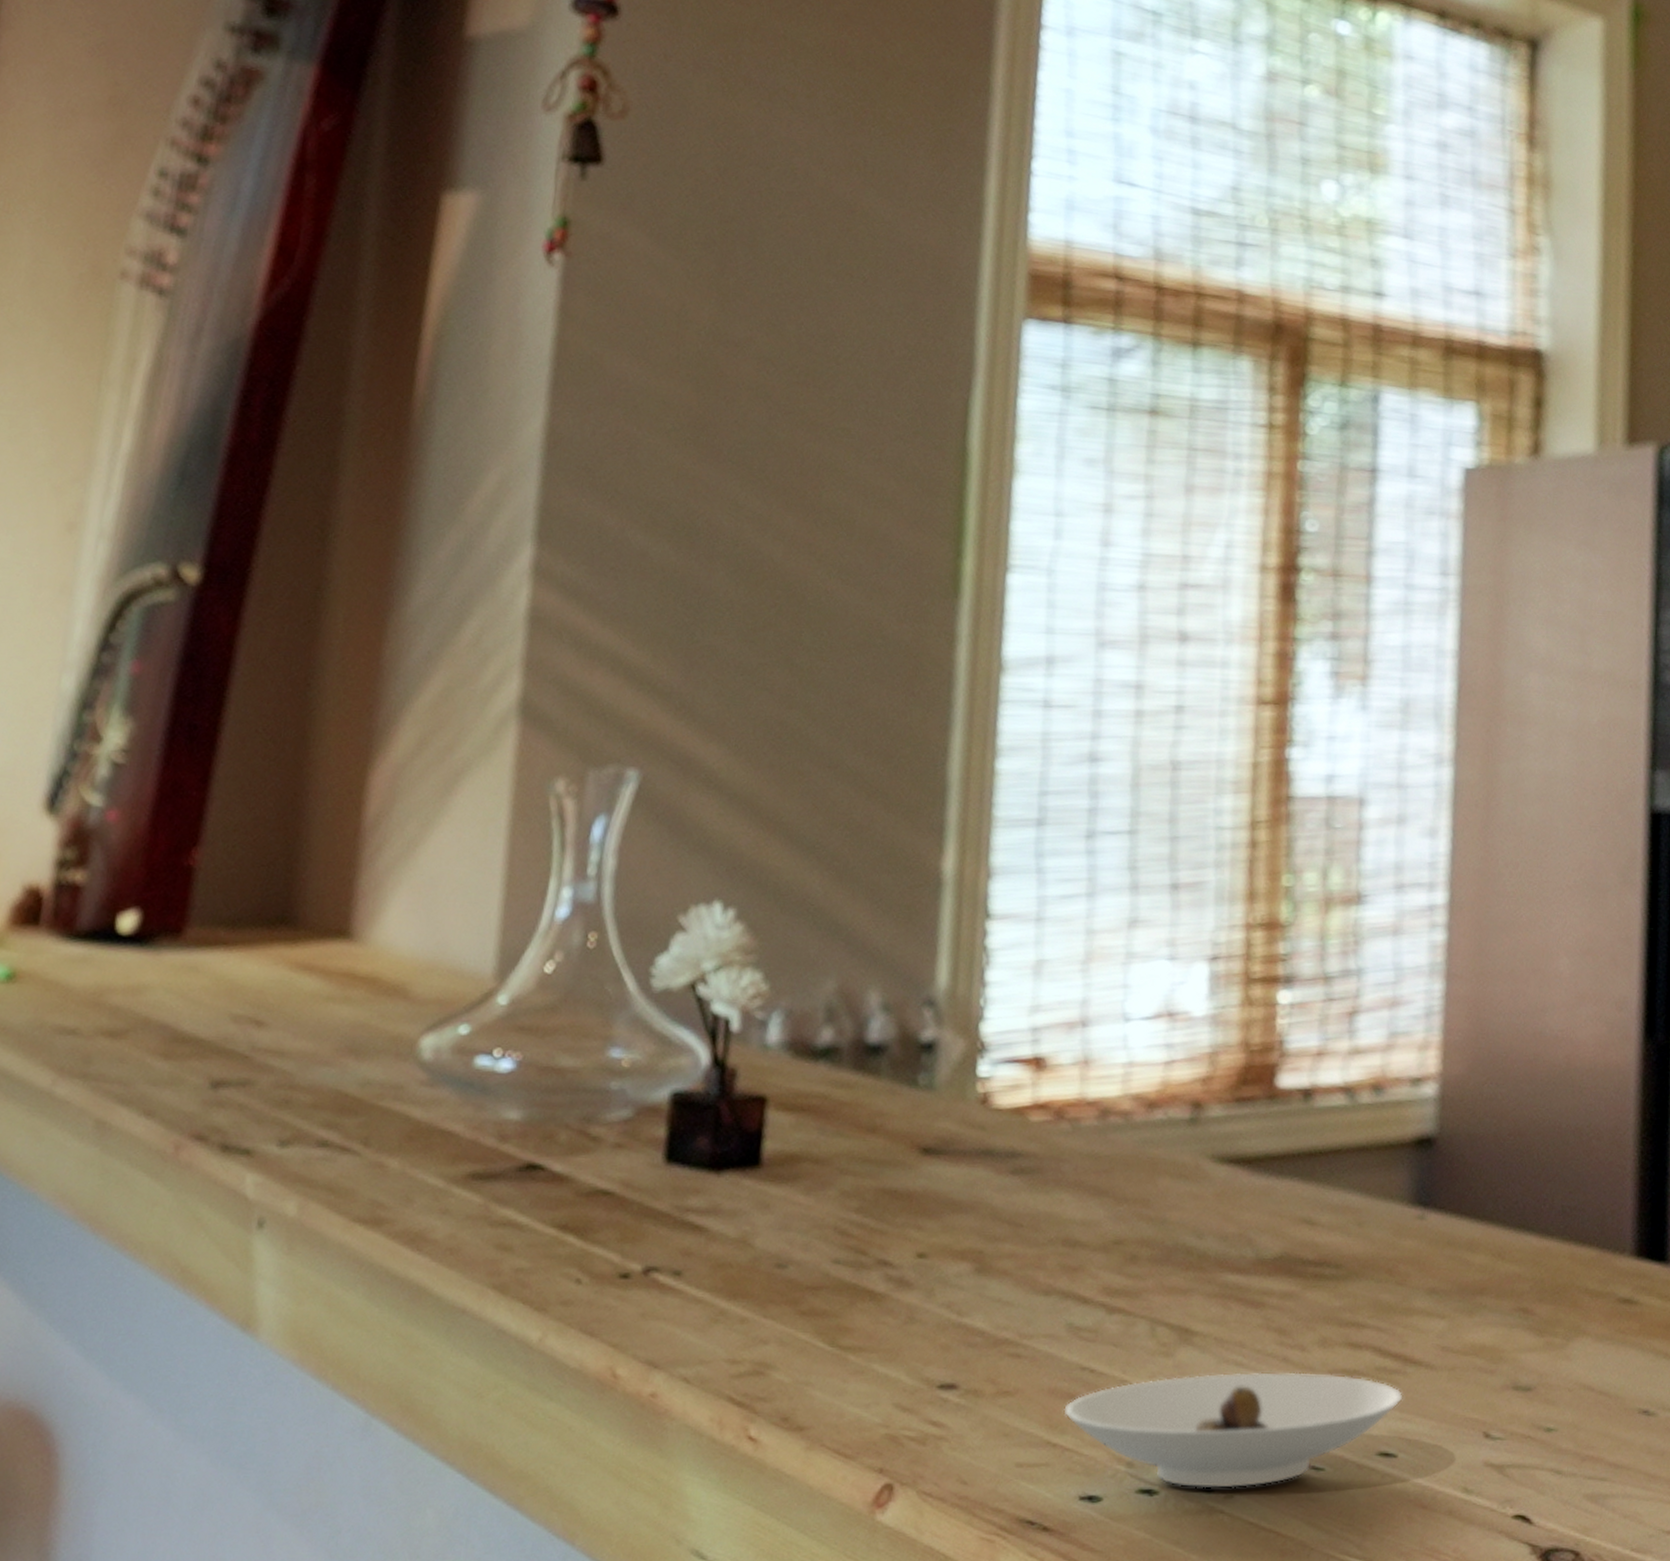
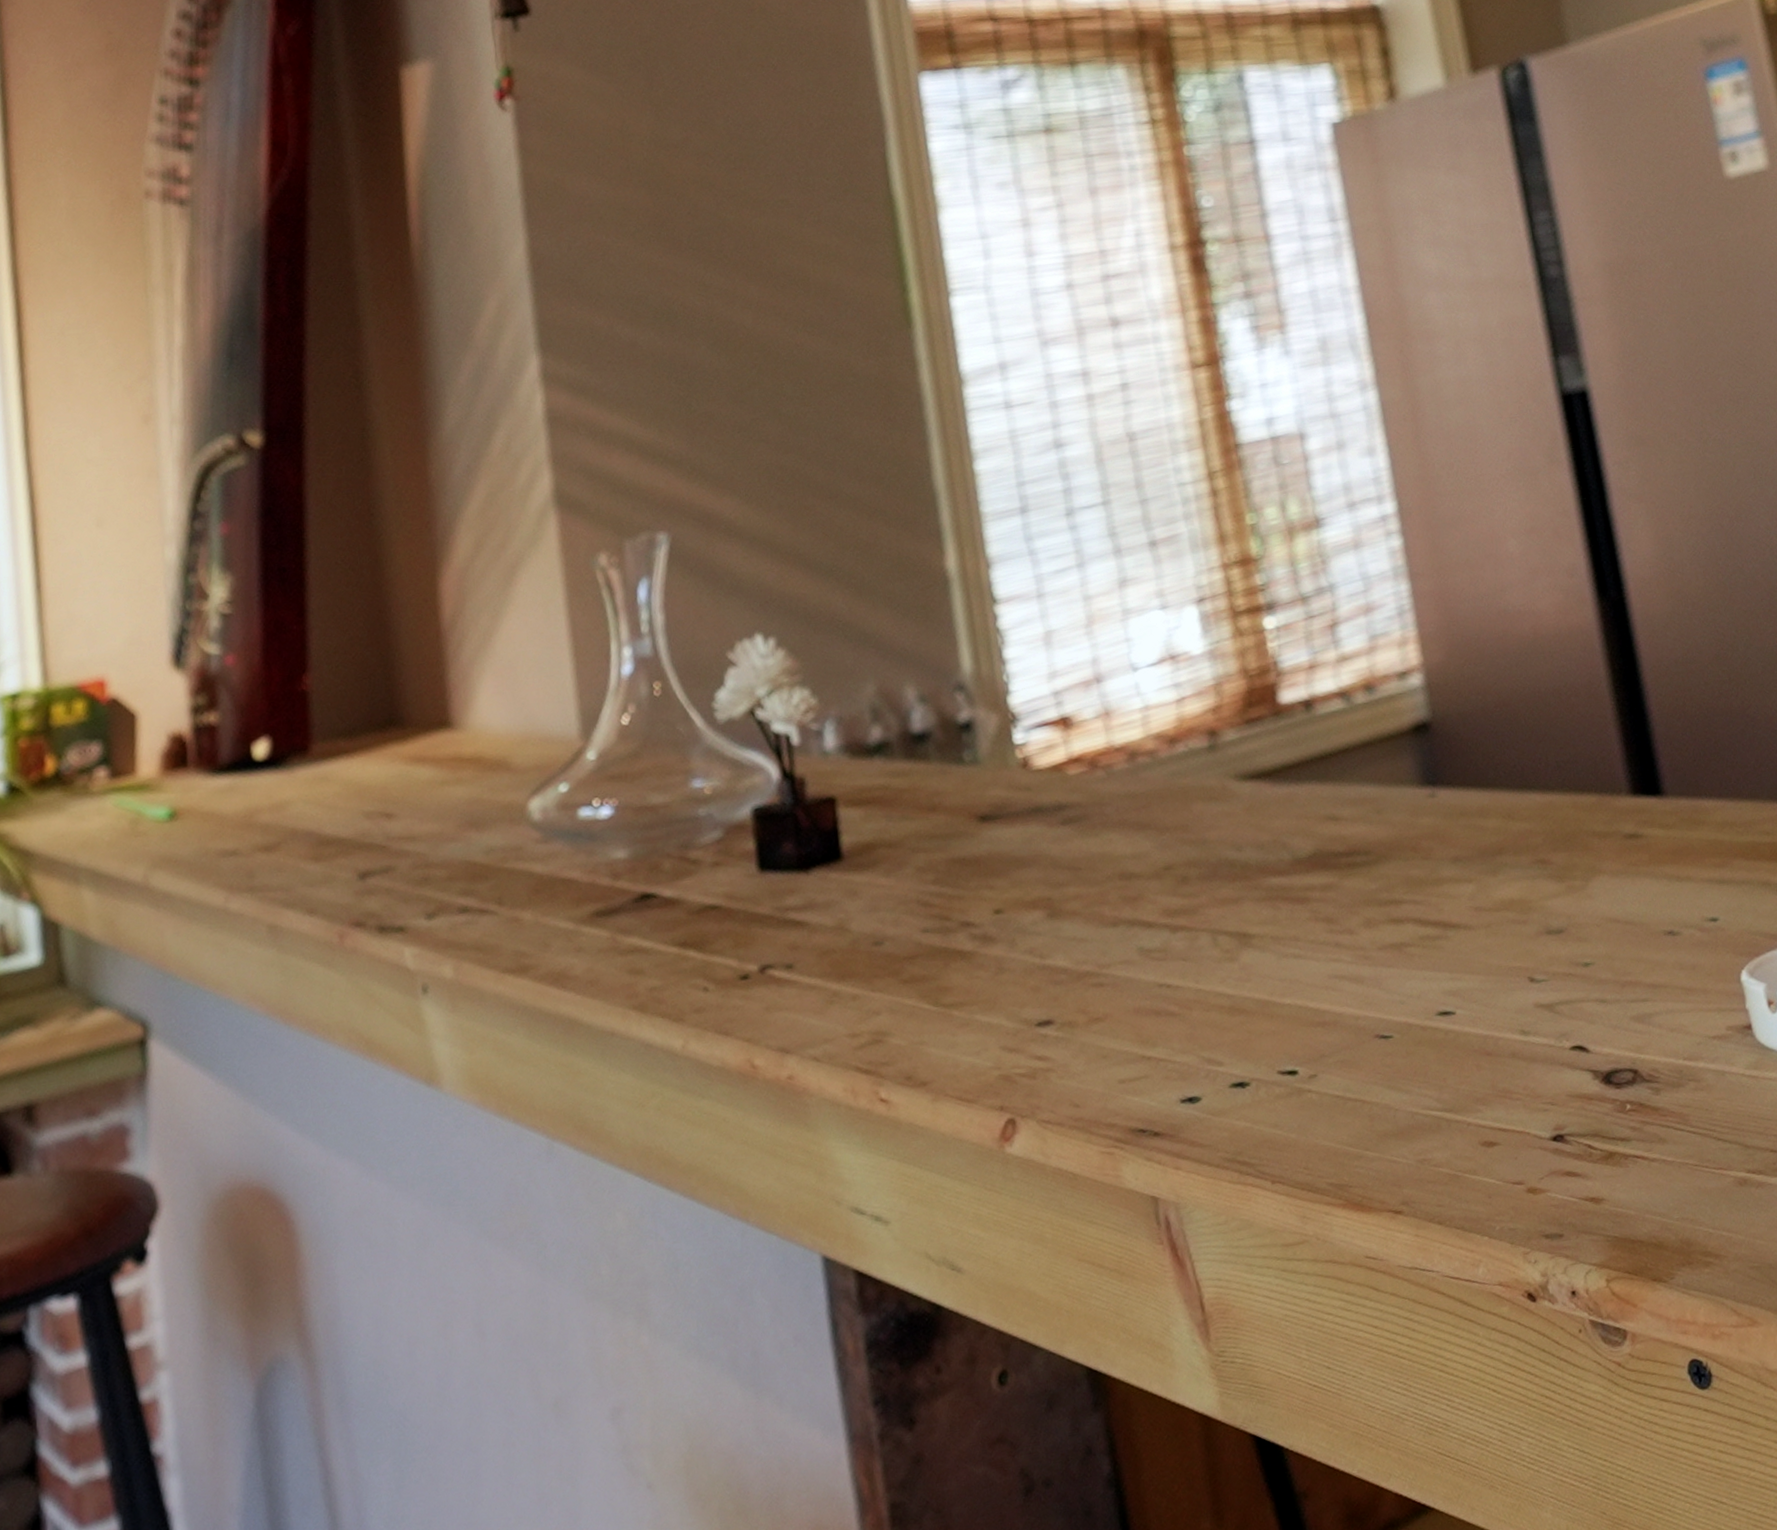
saucer: present [1064,1371,1403,1489] -> none [1151,948,1450,1075]

